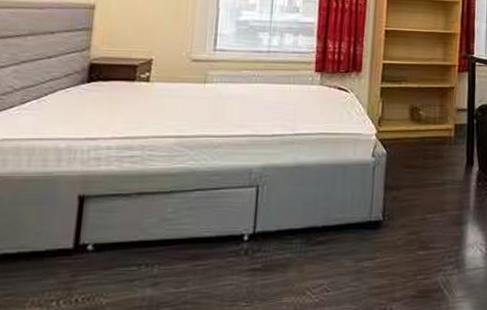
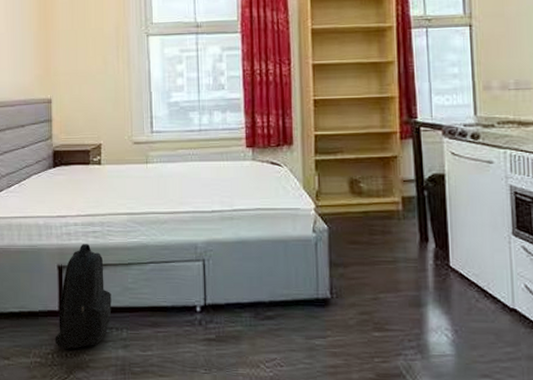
backpack: none [63,170,145,294] -> present [55,244,112,350]

